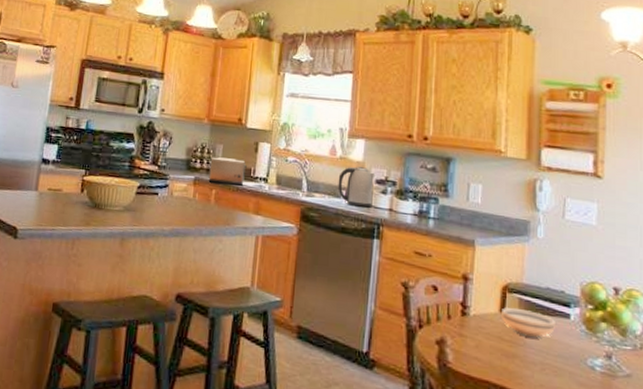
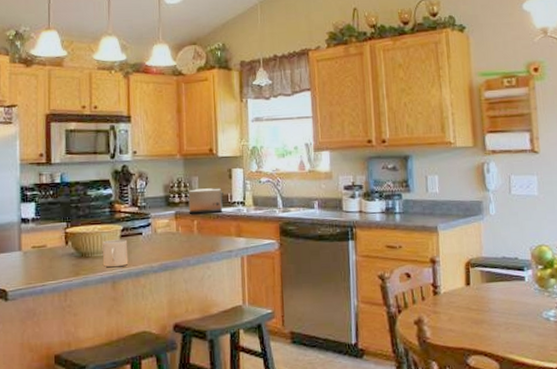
mug: none [114,194,143,225] -> present [102,239,129,268]
kettle: present [337,167,374,208] -> none [310,177,344,214]
bowl: present [502,307,555,337] -> none [467,279,513,303]

